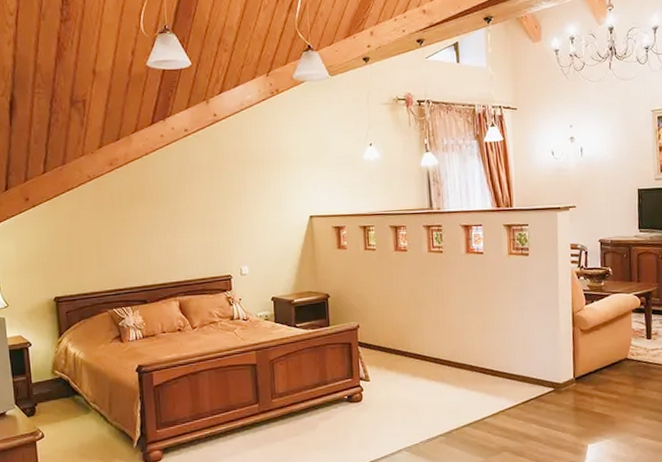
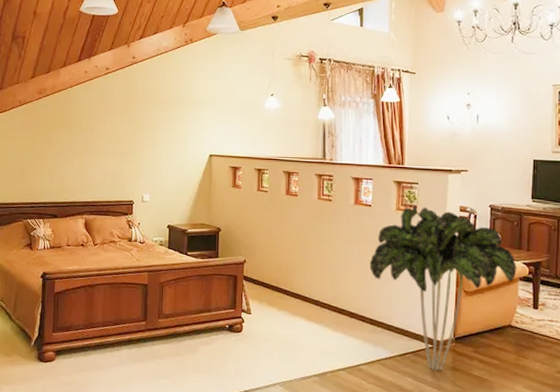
indoor plant: none [485,248,629,414] -> present [369,205,517,371]

